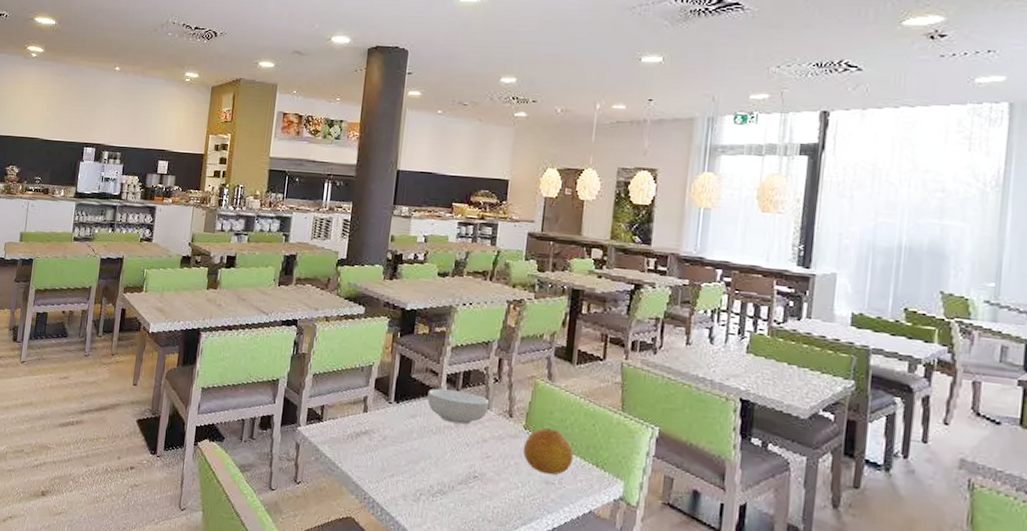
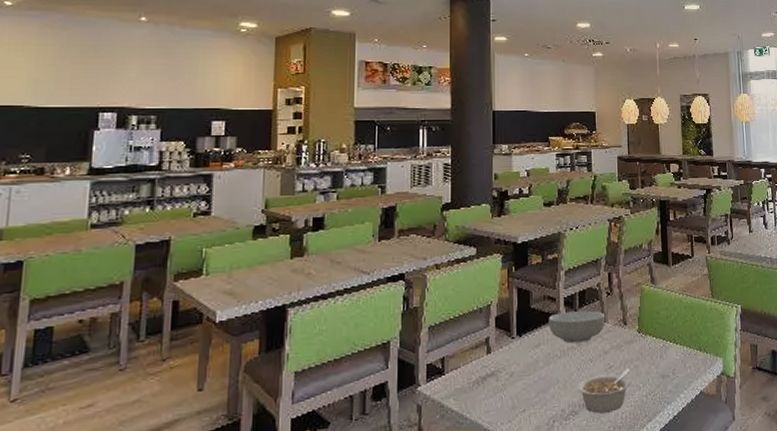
legume: none [448,461,510,504] -> present [577,368,631,414]
fruit: present [523,427,574,475] -> none [639,326,681,369]

